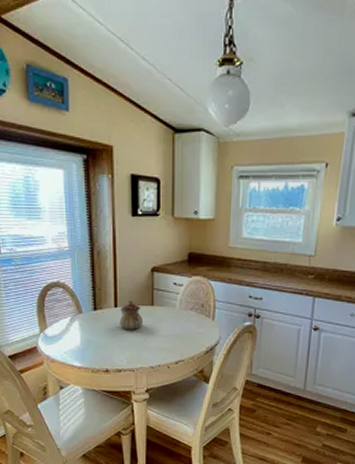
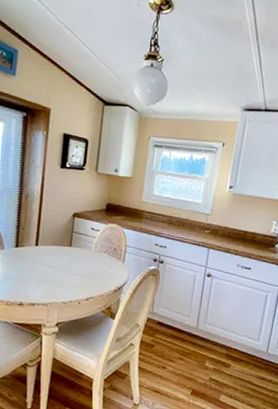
teapot: present [119,300,144,330] -> none [38,240,61,267]

